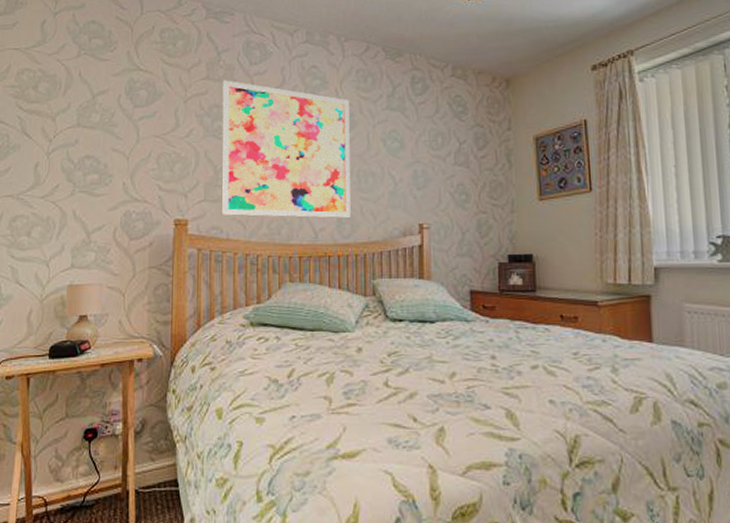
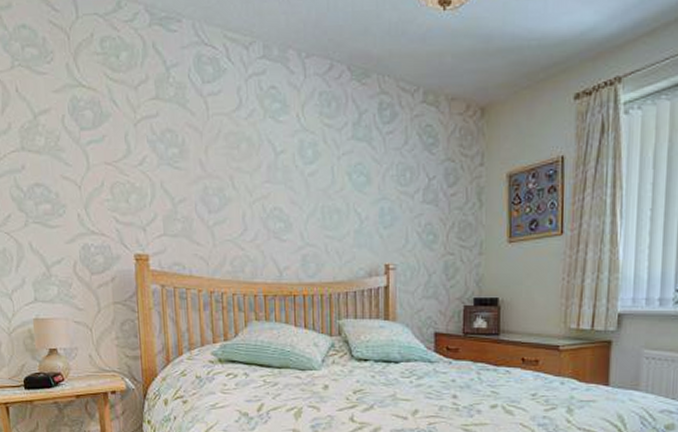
wall art: present [220,80,350,218] -> none [172,100,315,257]

